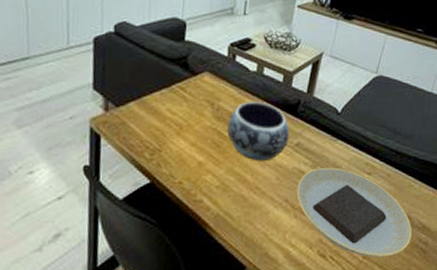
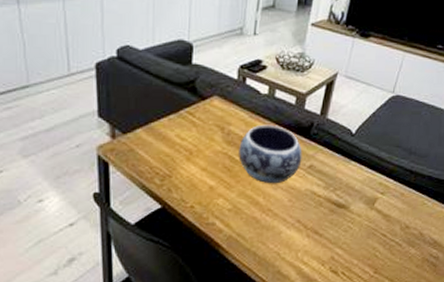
plate: present [297,167,412,257] -> none [309,188,423,272]

